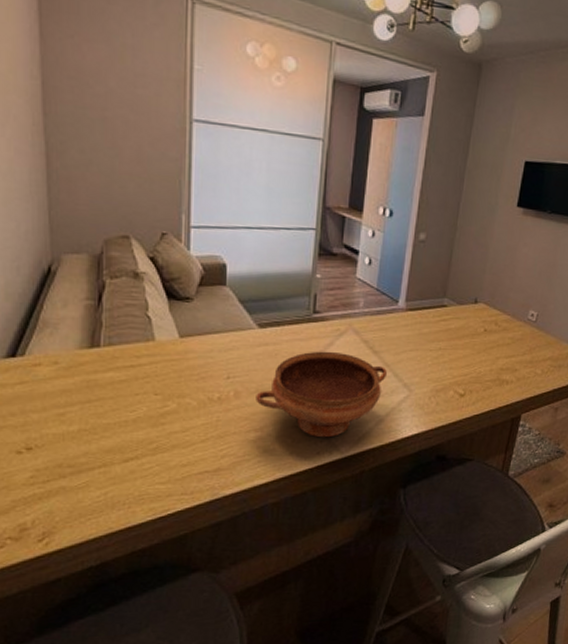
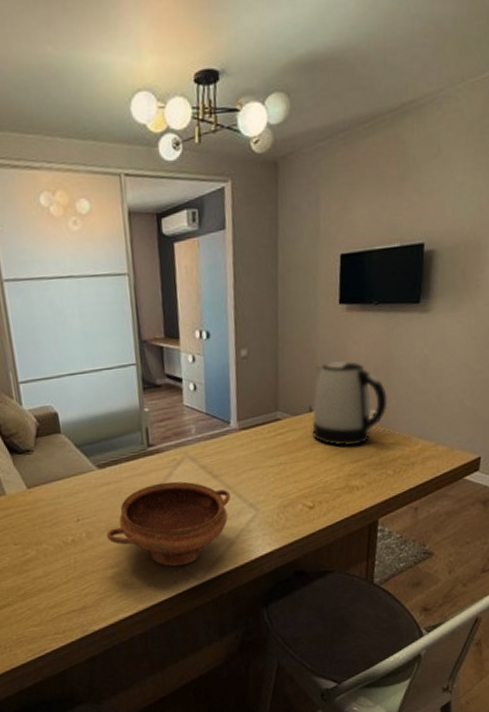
kettle: none [474,260,547,341] -> present [312,361,388,446]

